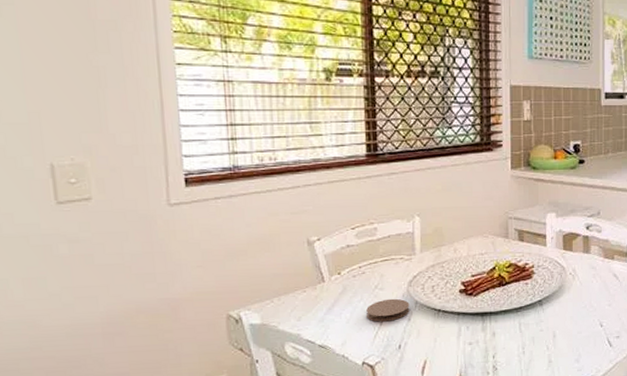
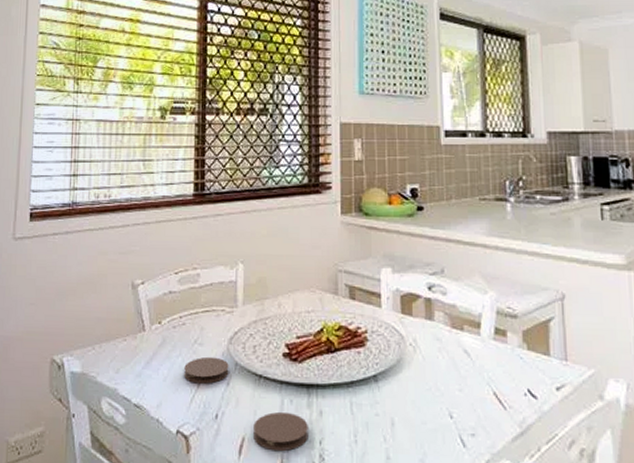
coaster: none [434,336,483,368] -> present [253,411,308,452]

